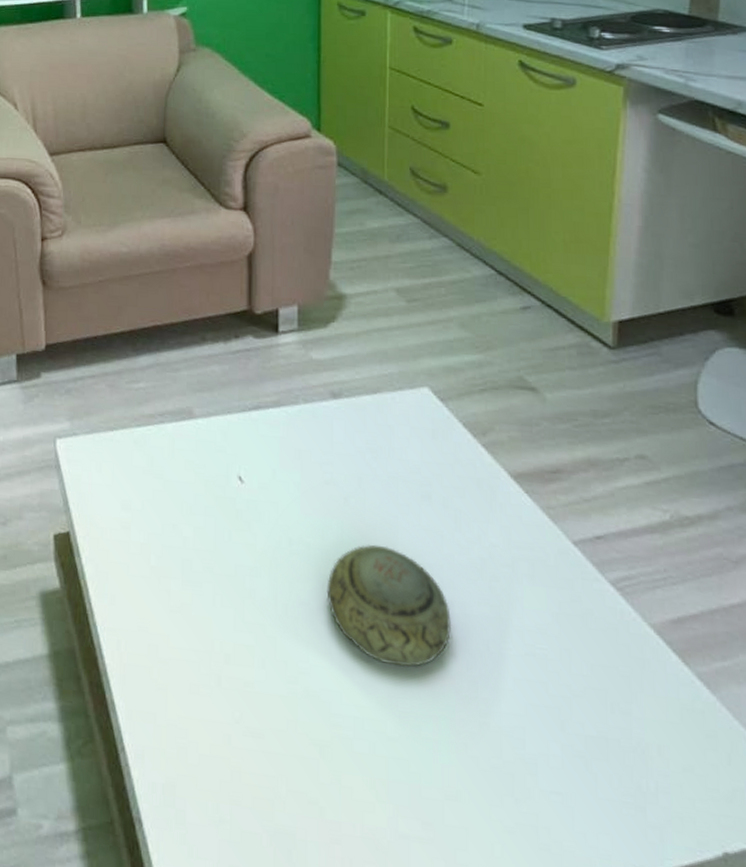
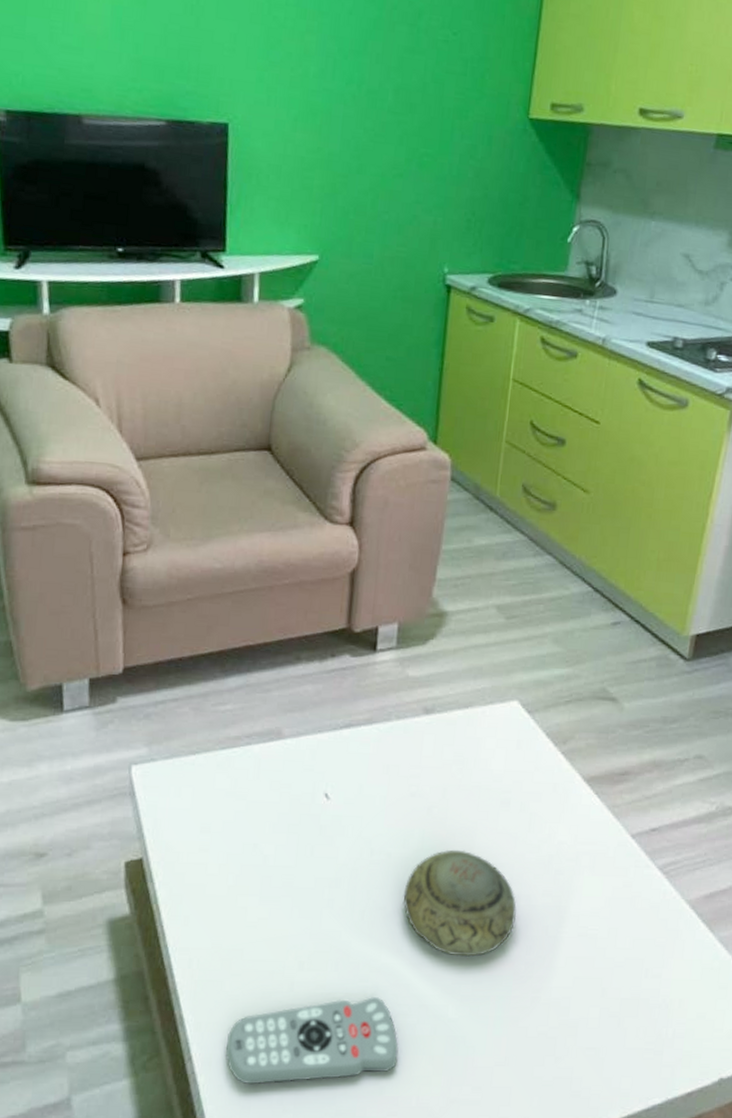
remote control: none [158,700,336,793] -> present [226,997,399,1085]

